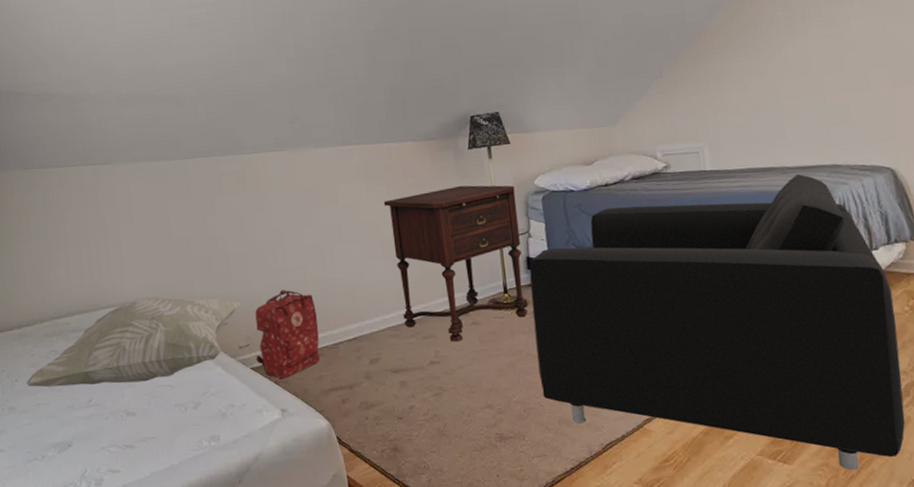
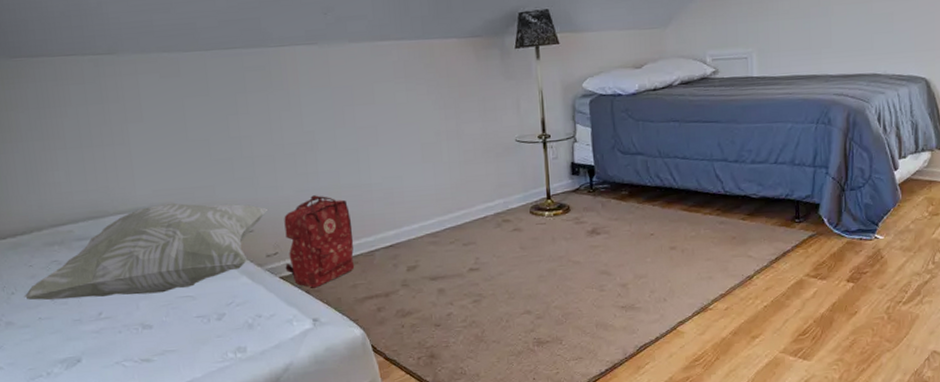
side table: present [383,185,528,342] -> none [424,86,571,249]
armchair: present [529,174,906,471] -> none [573,83,916,365]

